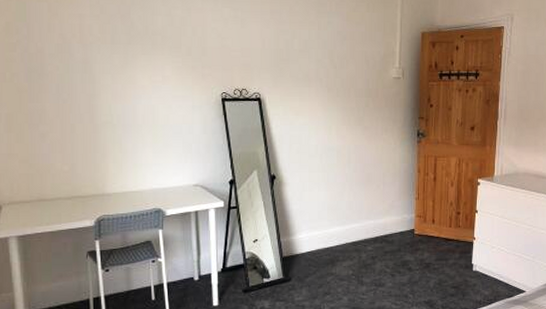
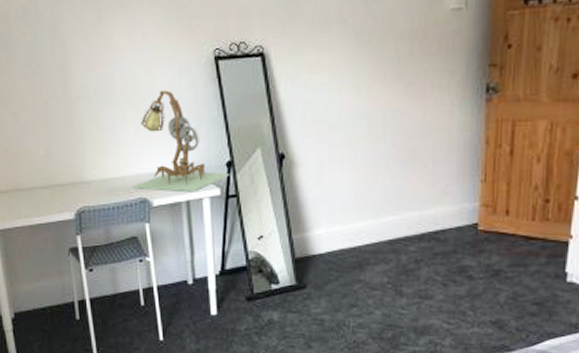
lamp: none [149,122,232,204] -> present [133,90,230,192]

